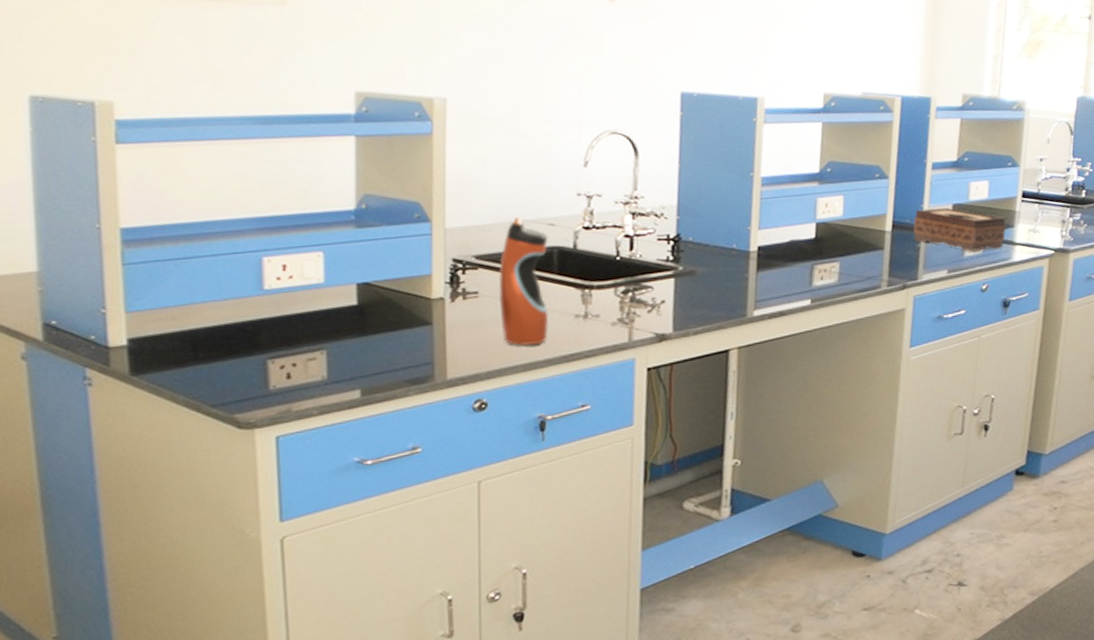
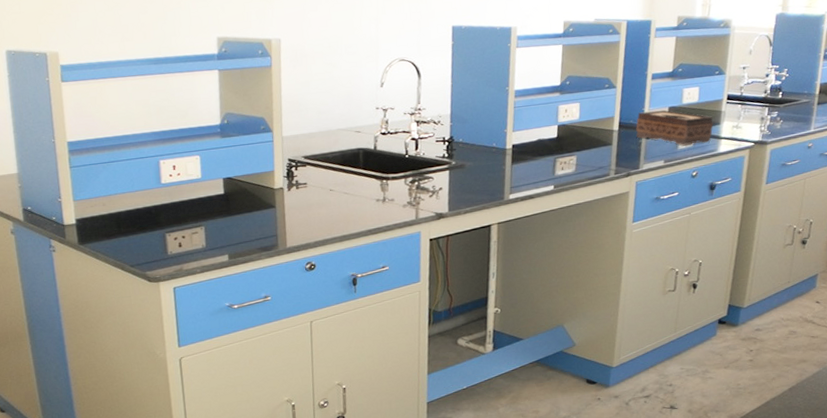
water bottle: present [499,216,549,346] -> none [321,126,358,223]

